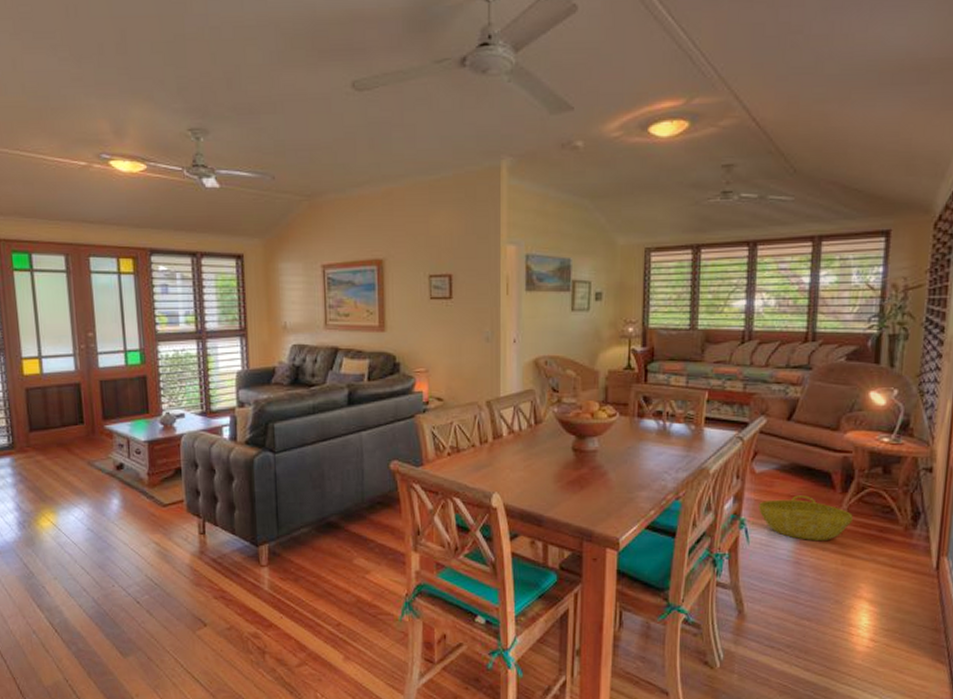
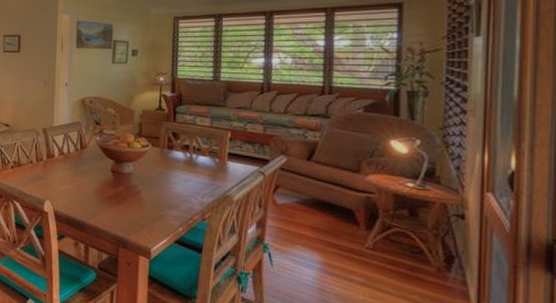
basket: present [759,495,853,540] -> none [281,227,379,273]

